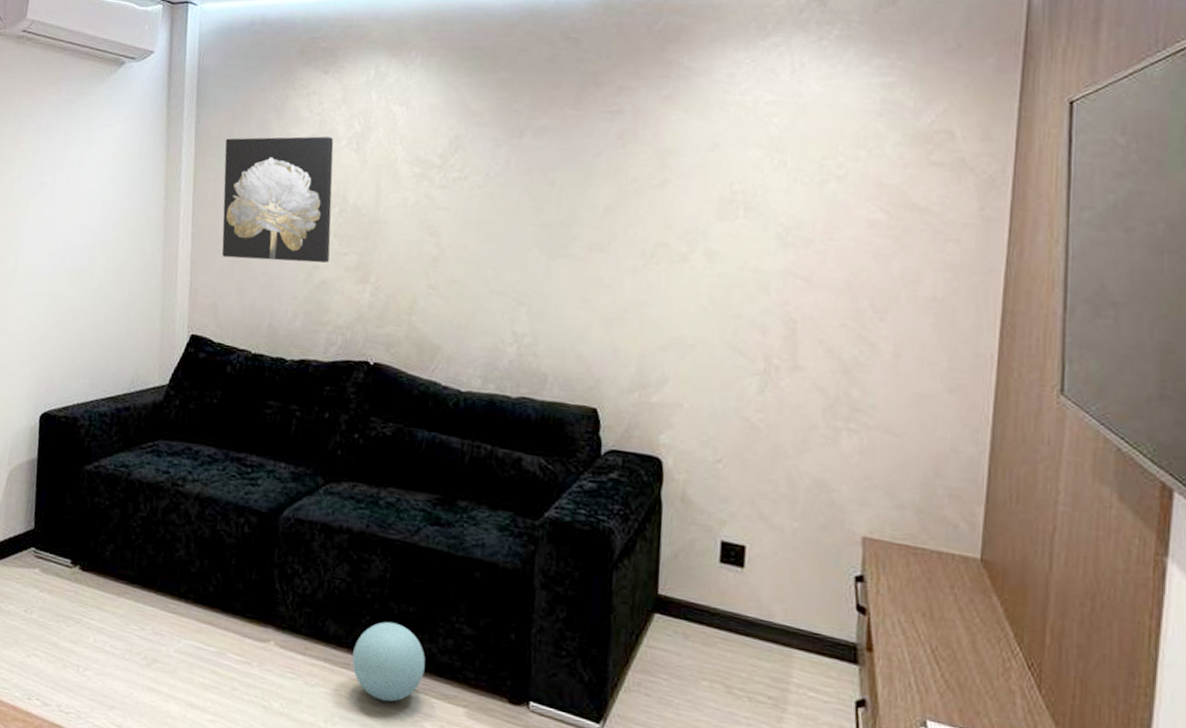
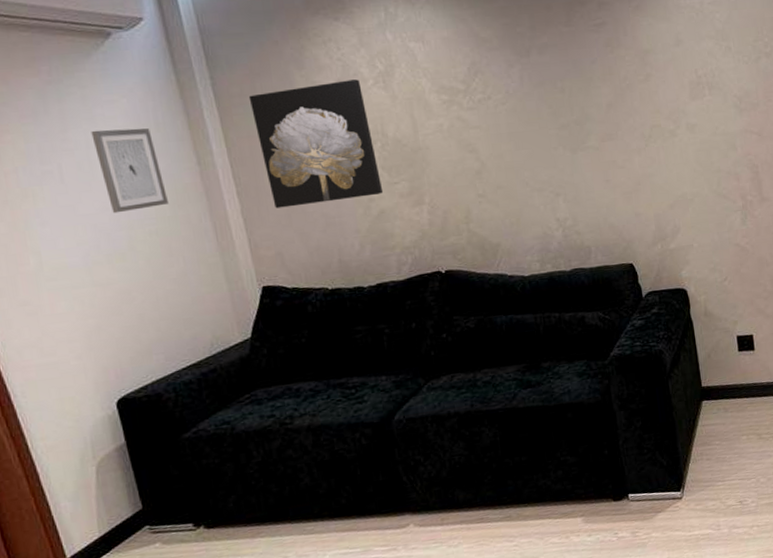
wall art: none [83,151,133,233] -> present [91,128,168,214]
ball: present [352,621,426,702] -> none [483,473,545,537]

